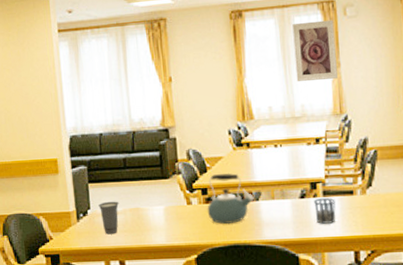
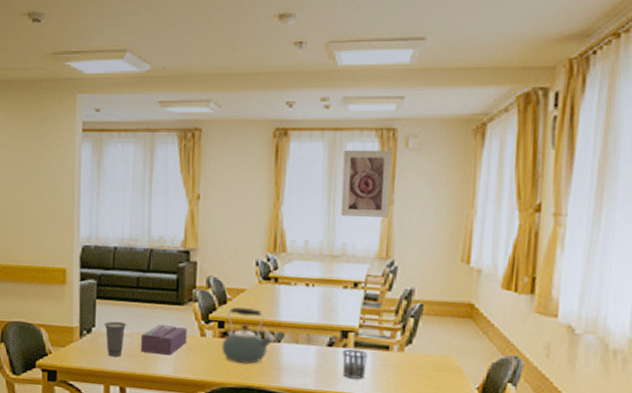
tissue box: none [133,198,176,227] -> present [140,325,187,356]

